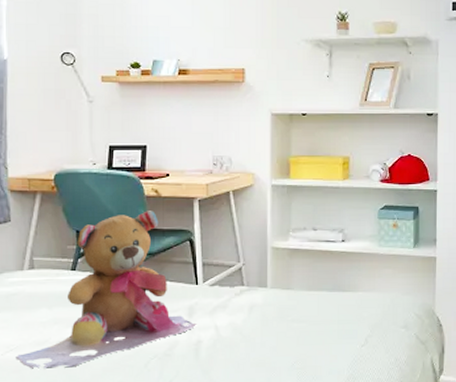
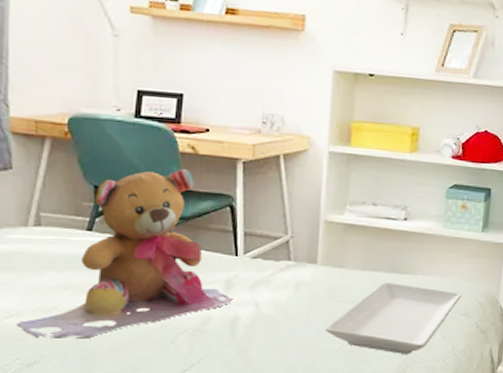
tray: none [279,301,400,368] -> present [326,283,462,354]

